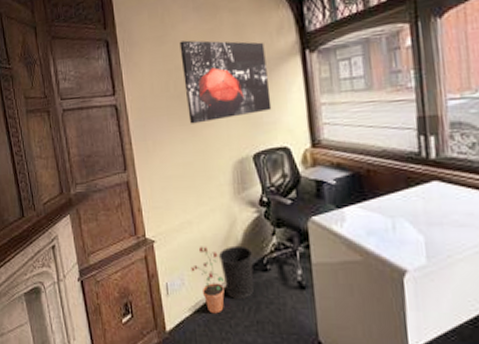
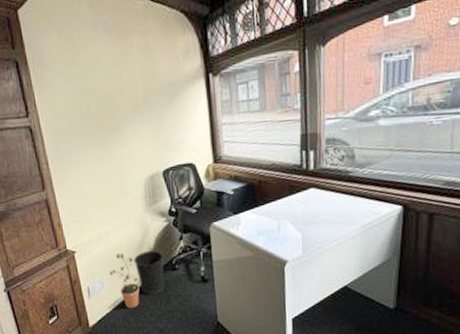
wall art: present [179,40,272,124] -> none [91,62,179,144]

